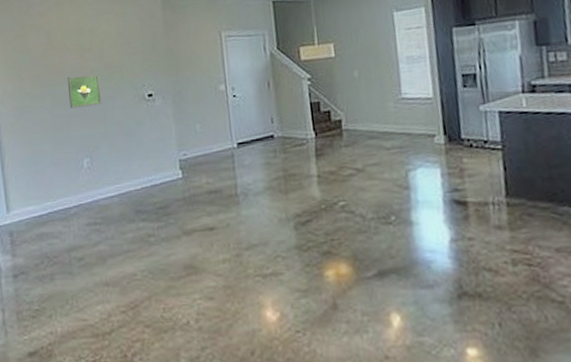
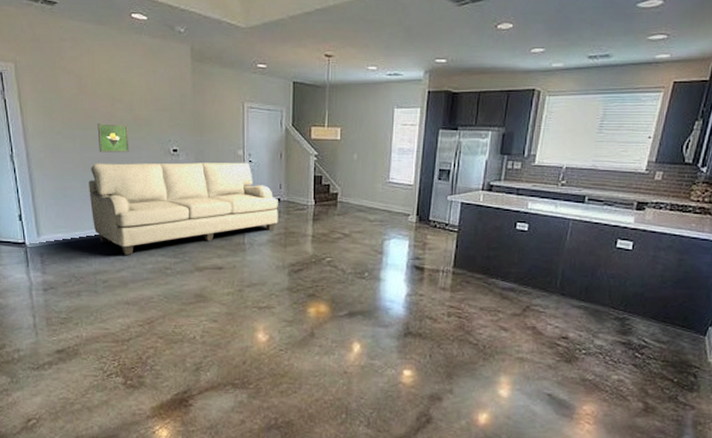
sofa: none [60,97,275,224] -> present [89,162,278,255]

